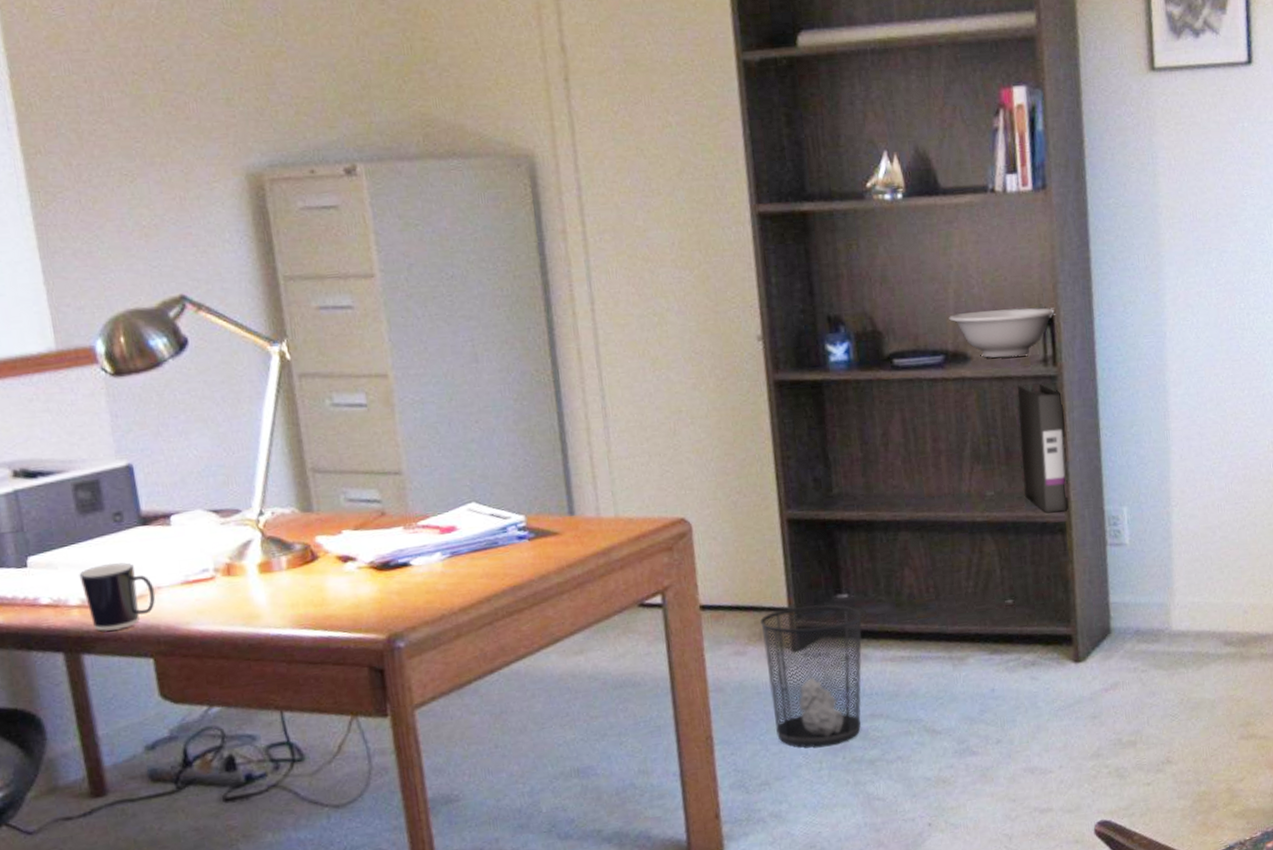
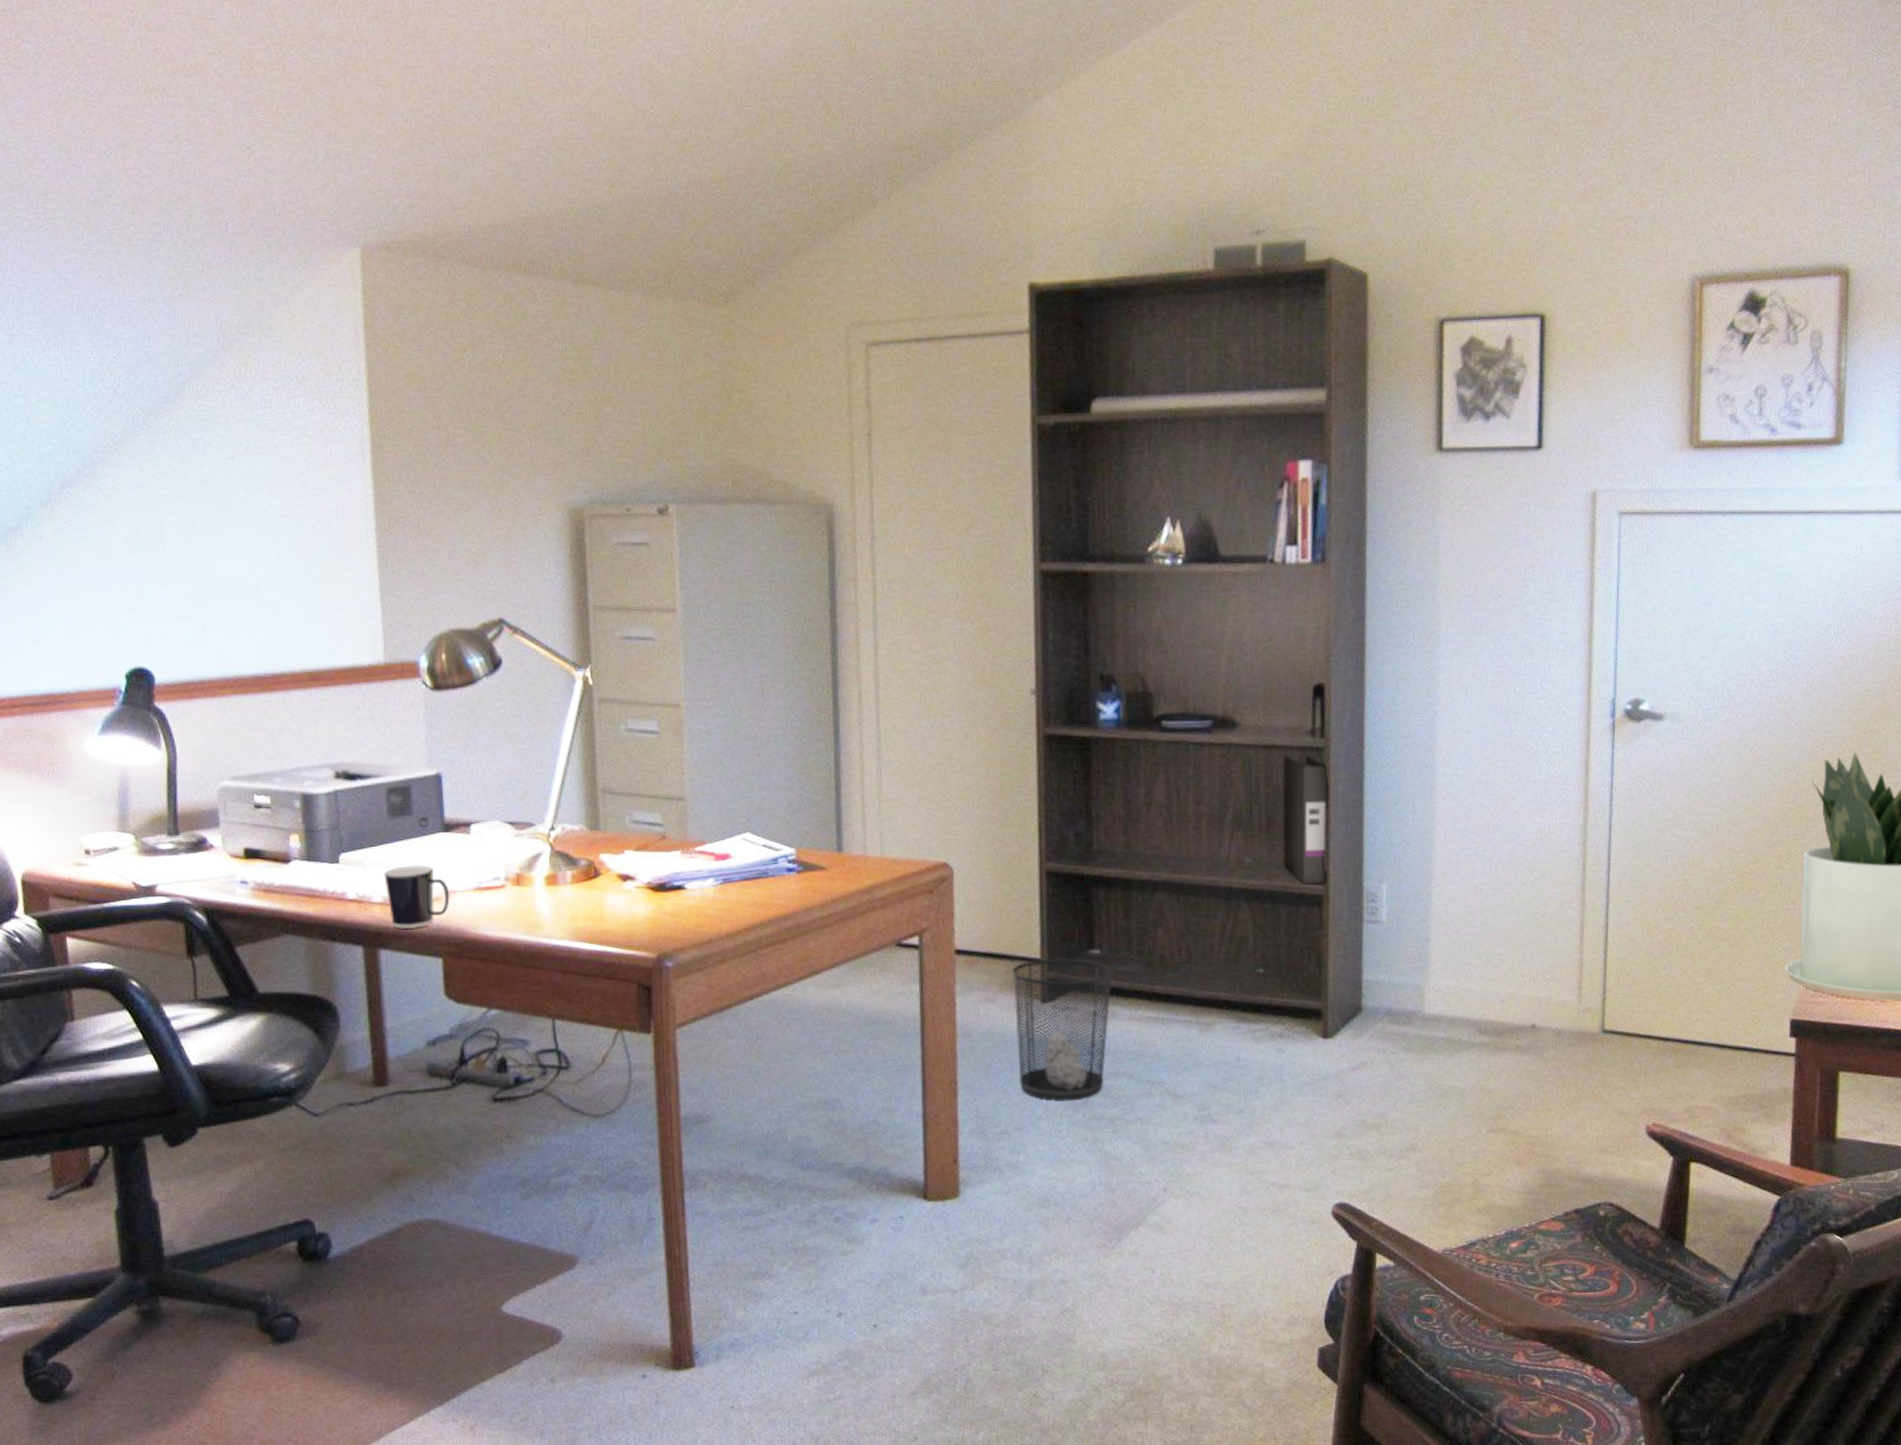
decorative bowl: present [949,307,1056,358] -> none [1220,678,1327,727]

